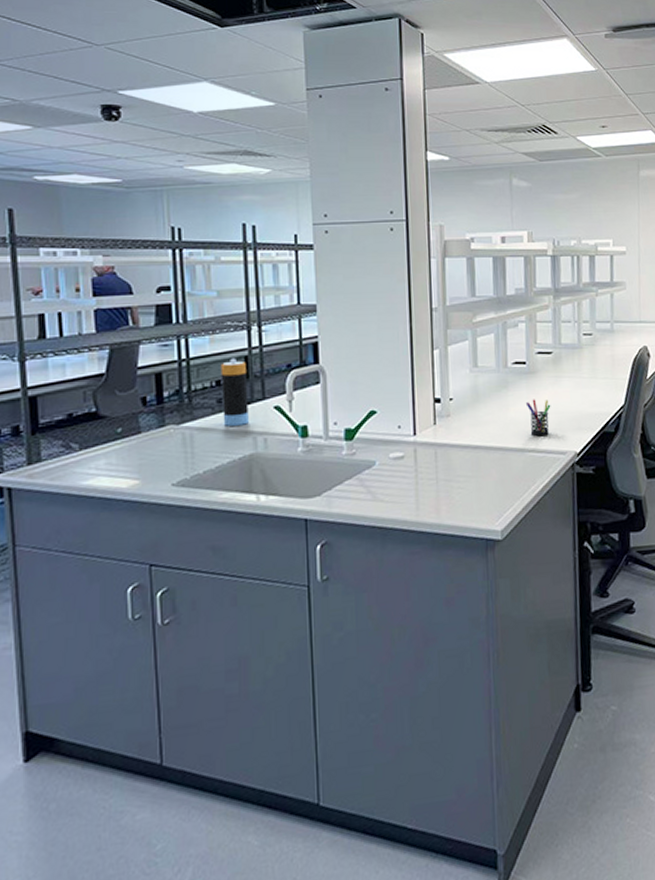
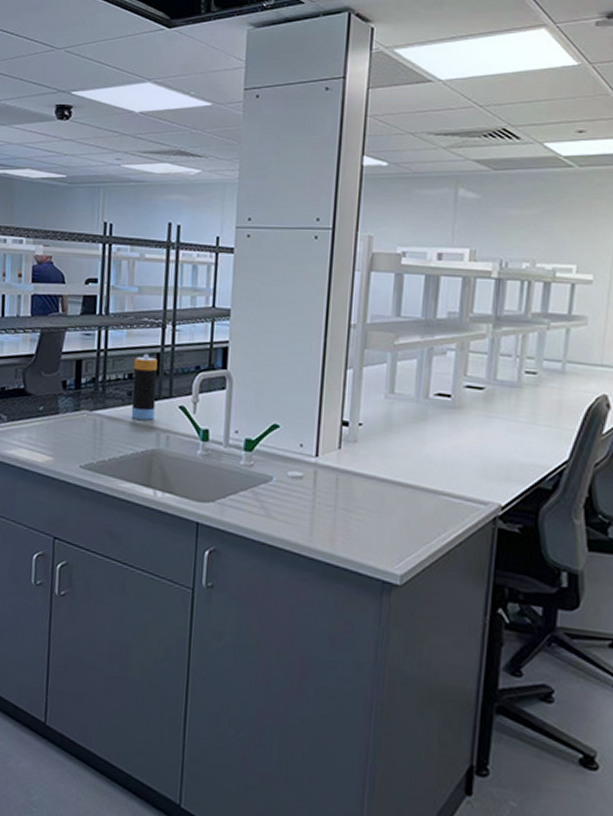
pen holder: present [525,399,551,437] -> none [445,437,476,481]

